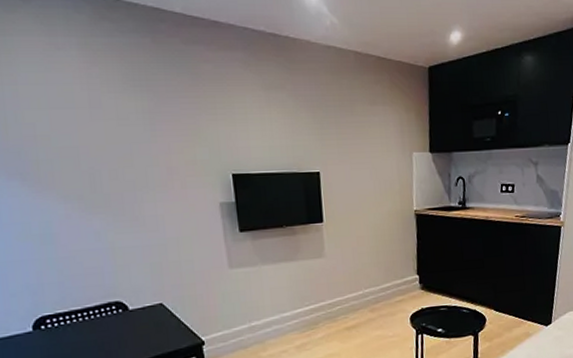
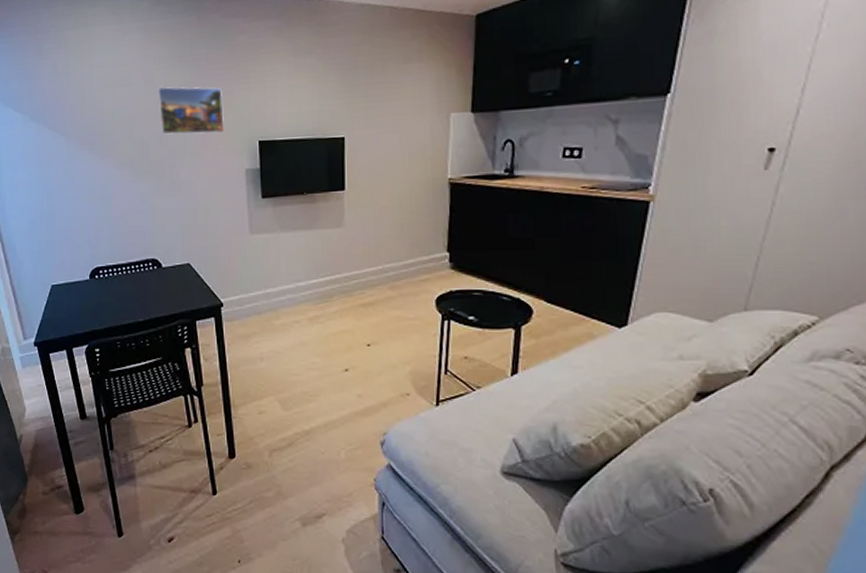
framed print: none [107,112,193,166] -> present [158,86,224,135]

